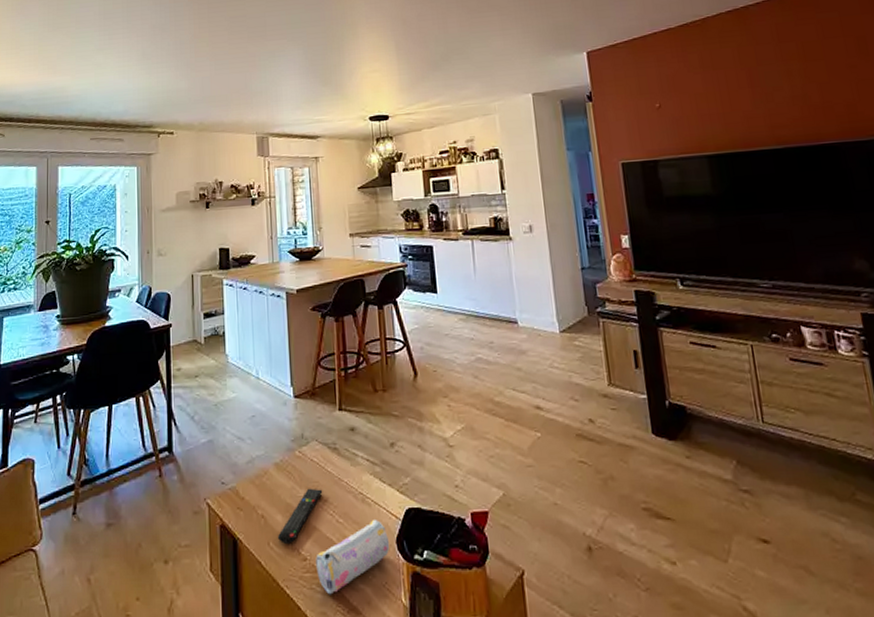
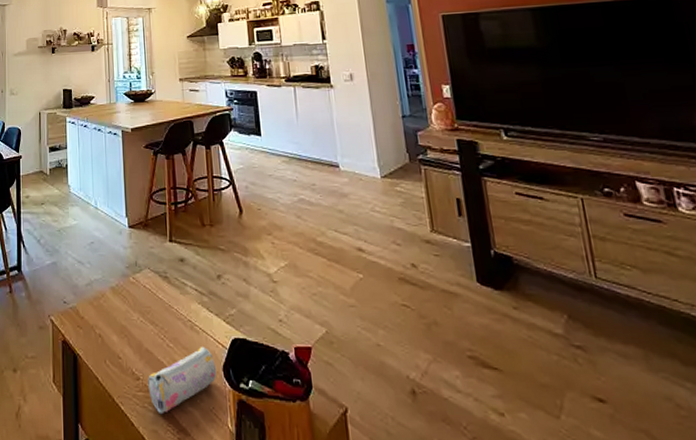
remote control: present [277,488,323,544] -> none [113,312,155,363]

